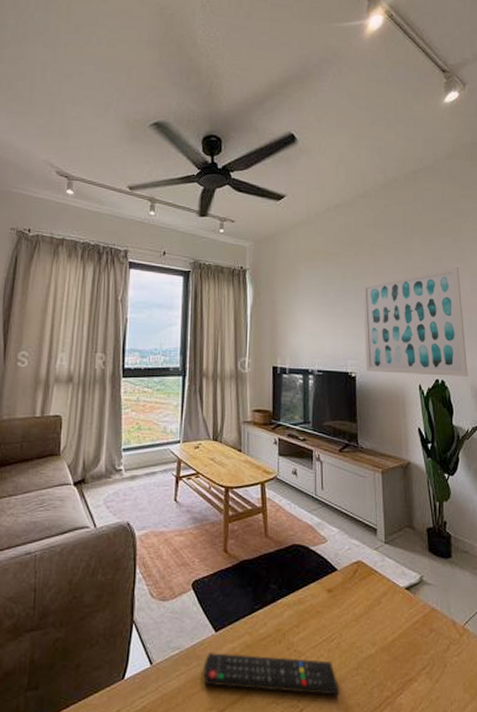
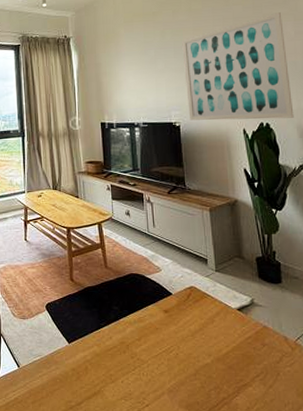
remote control: present [203,653,340,695] -> none [61,359,180,395]

